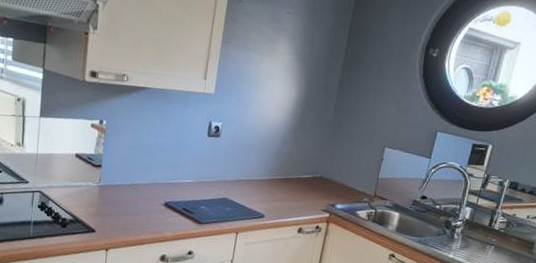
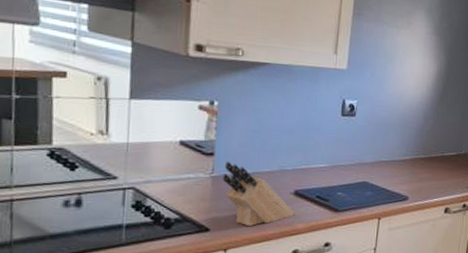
knife block: none [107,173,165,231] -> present [222,161,295,227]

